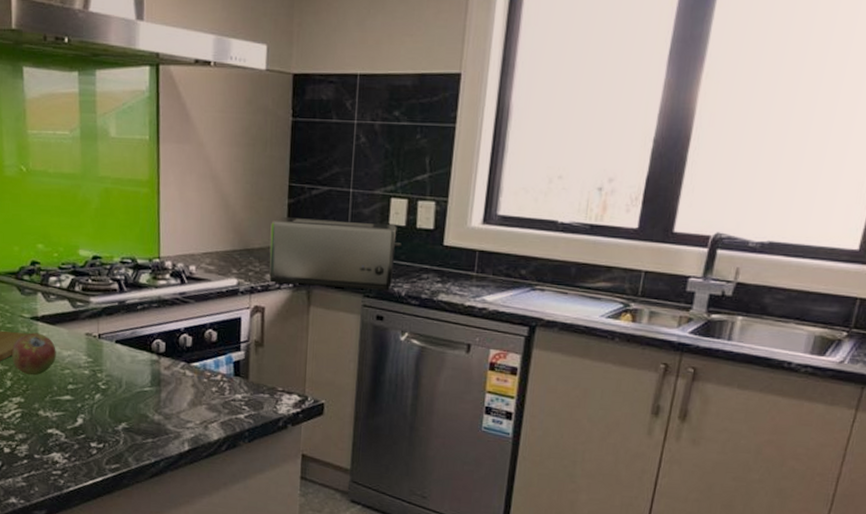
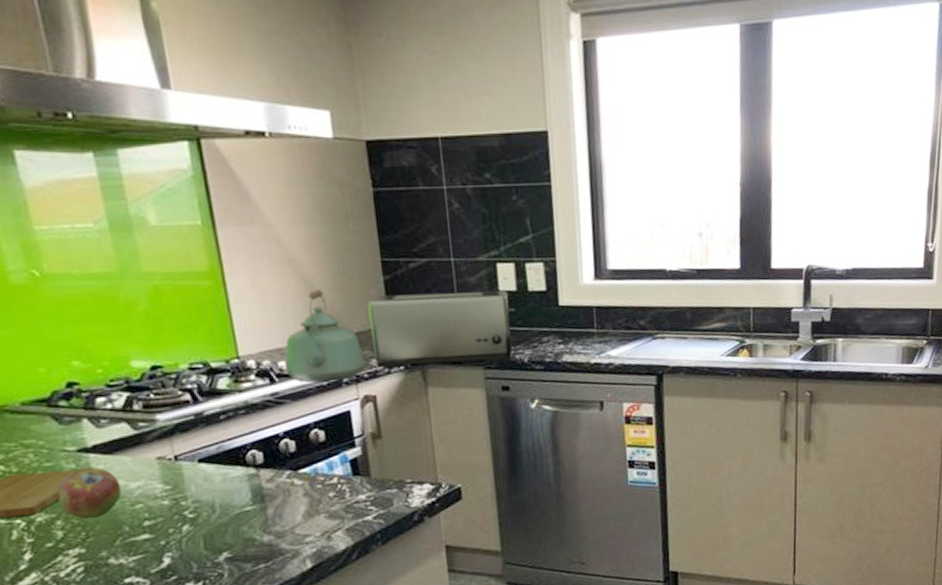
kettle: none [194,205,261,289] -> present [285,289,366,383]

